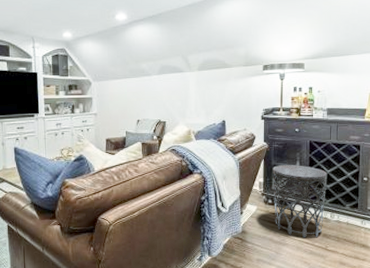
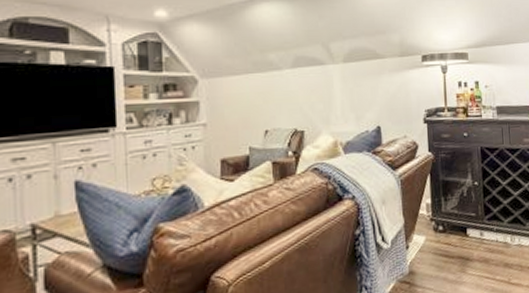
side table: present [273,165,328,238] -> none [441,178,504,272]

